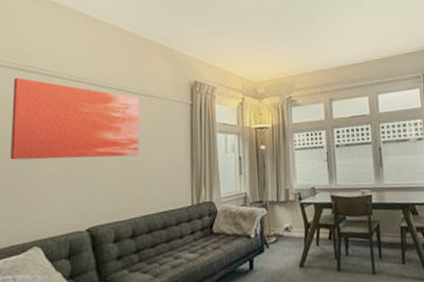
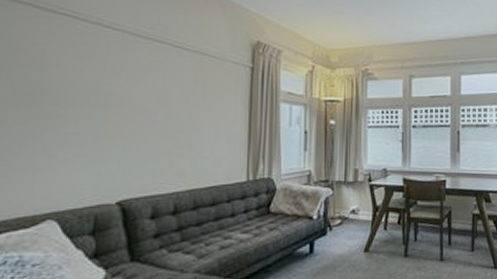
wall art: present [11,77,140,160] -> none [18,15,189,122]

